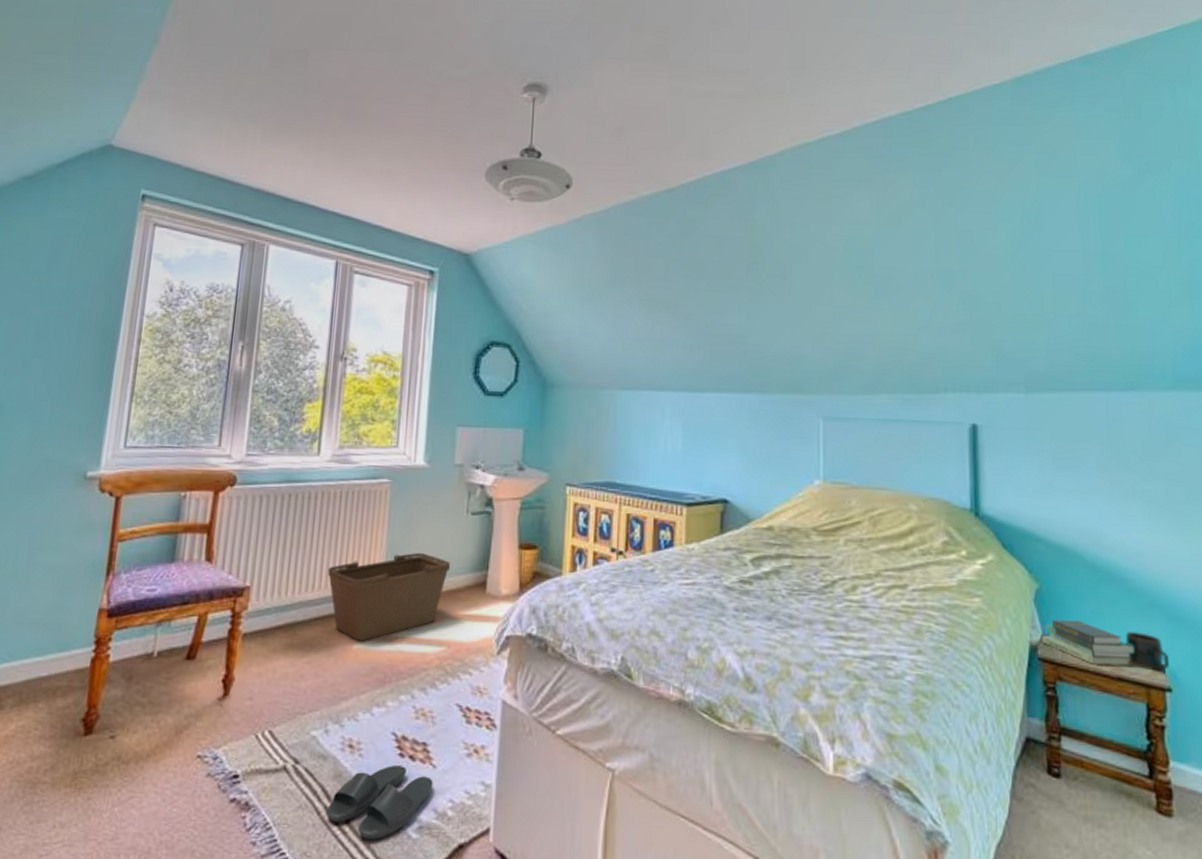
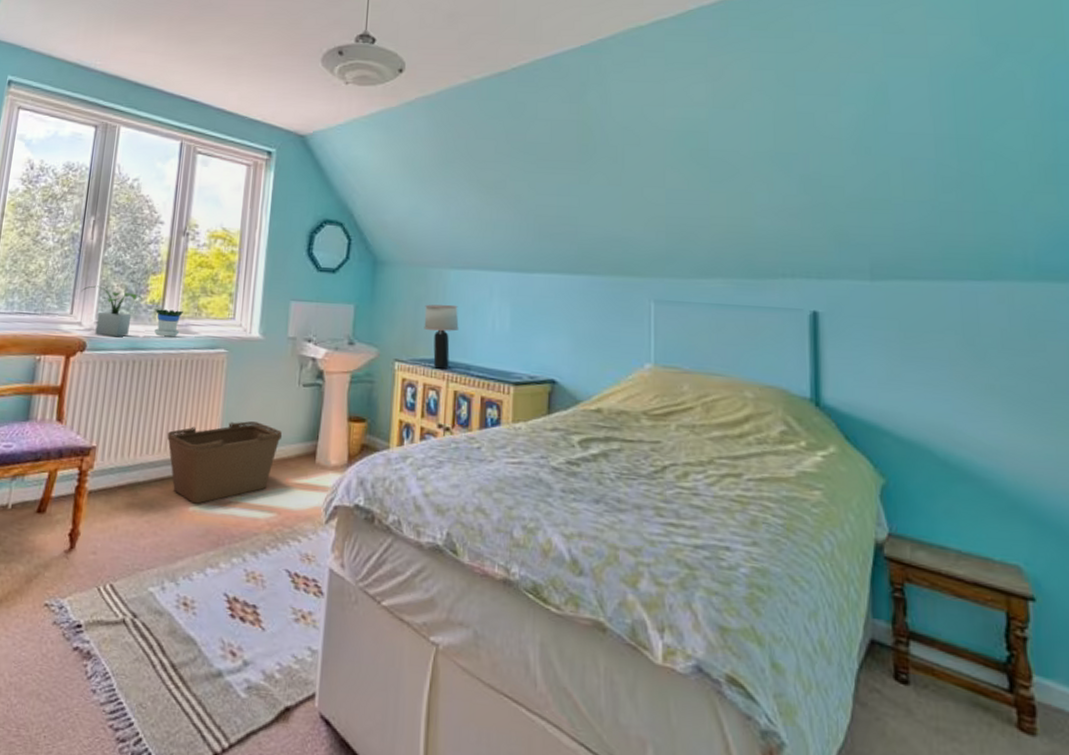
potted plant: none [229,415,298,470] -> present [81,285,142,337]
flowerpot: none [312,438,342,468] -> present [155,309,183,338]
slippers: present [326,765,433,840] -> none [161,625,262,697]
table lamp: none [595,426,631,492] -> present [424,304,459,369]
books: present [1042,620,1134,666] -> none [888,518,992,570]
mug: present [1125,631,1169,670] -> none [981,534,1032,577]

